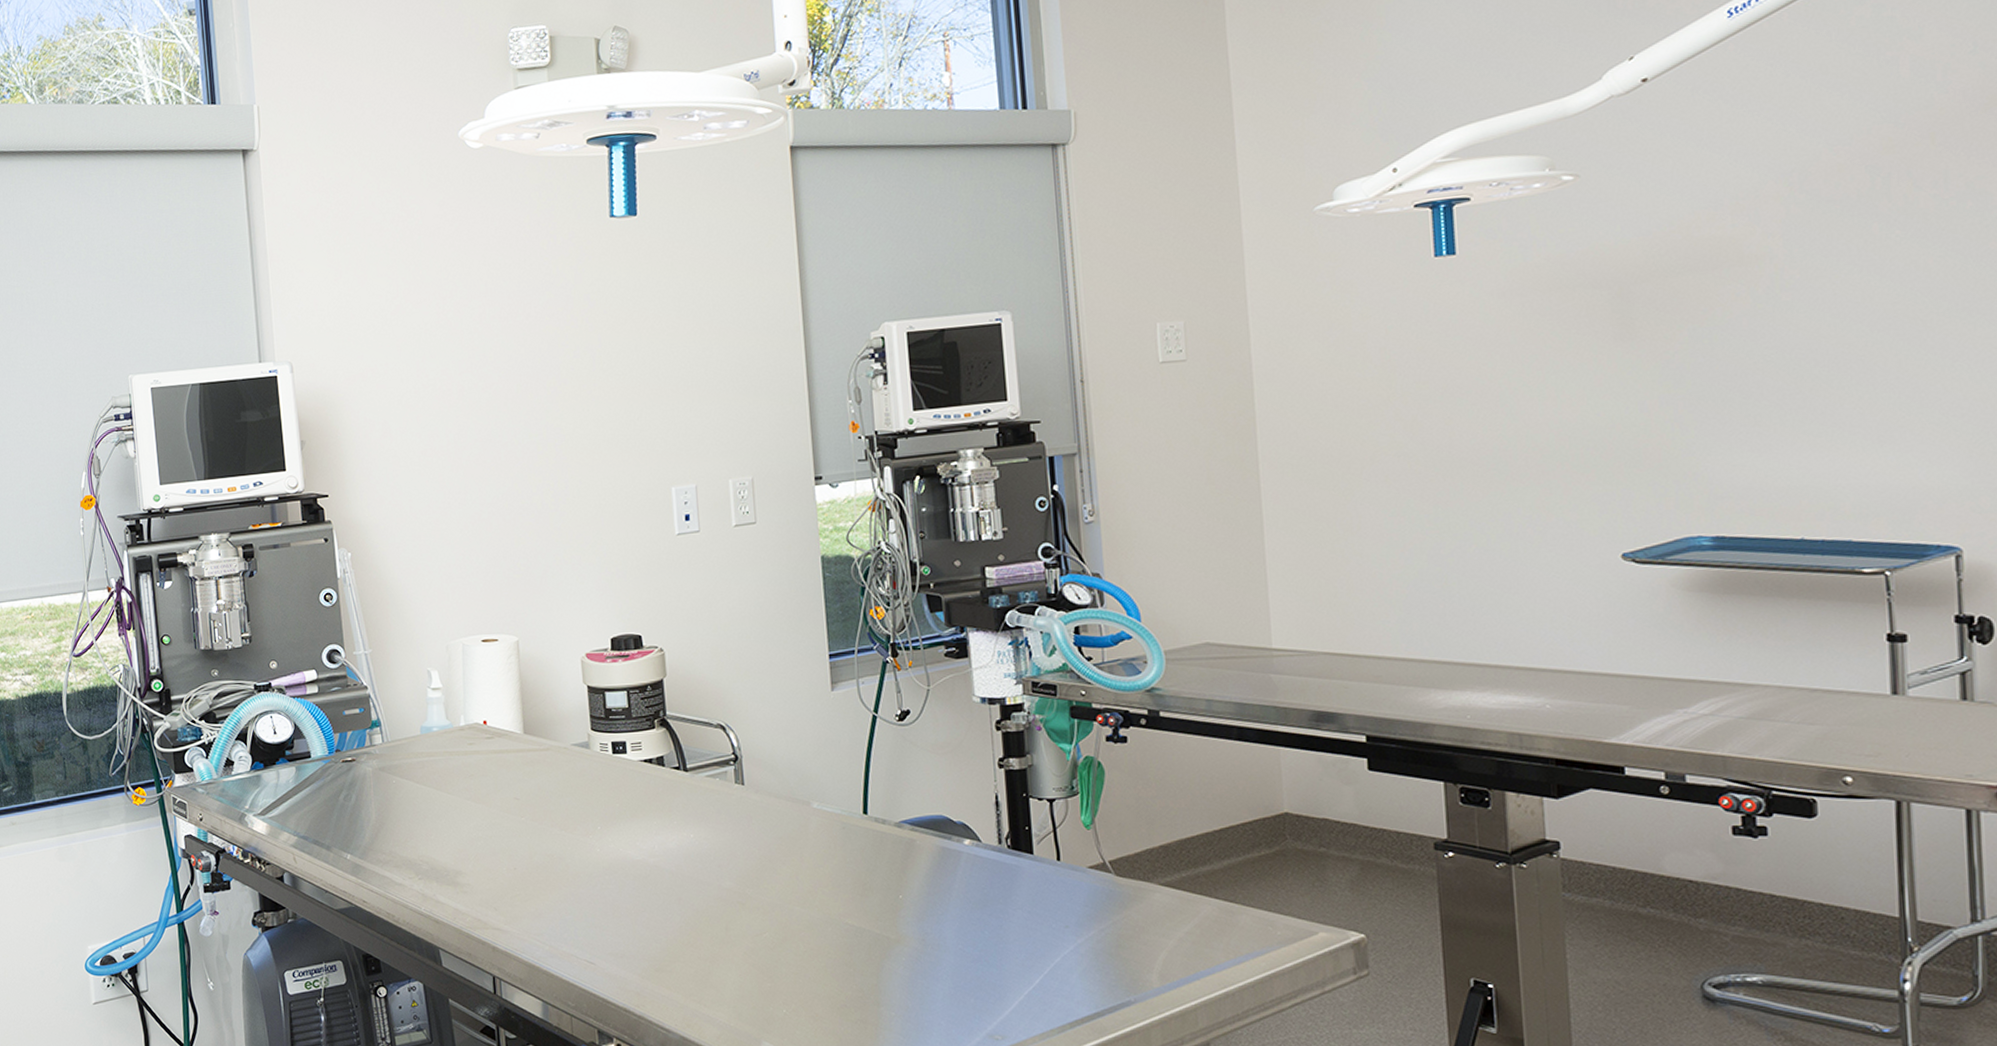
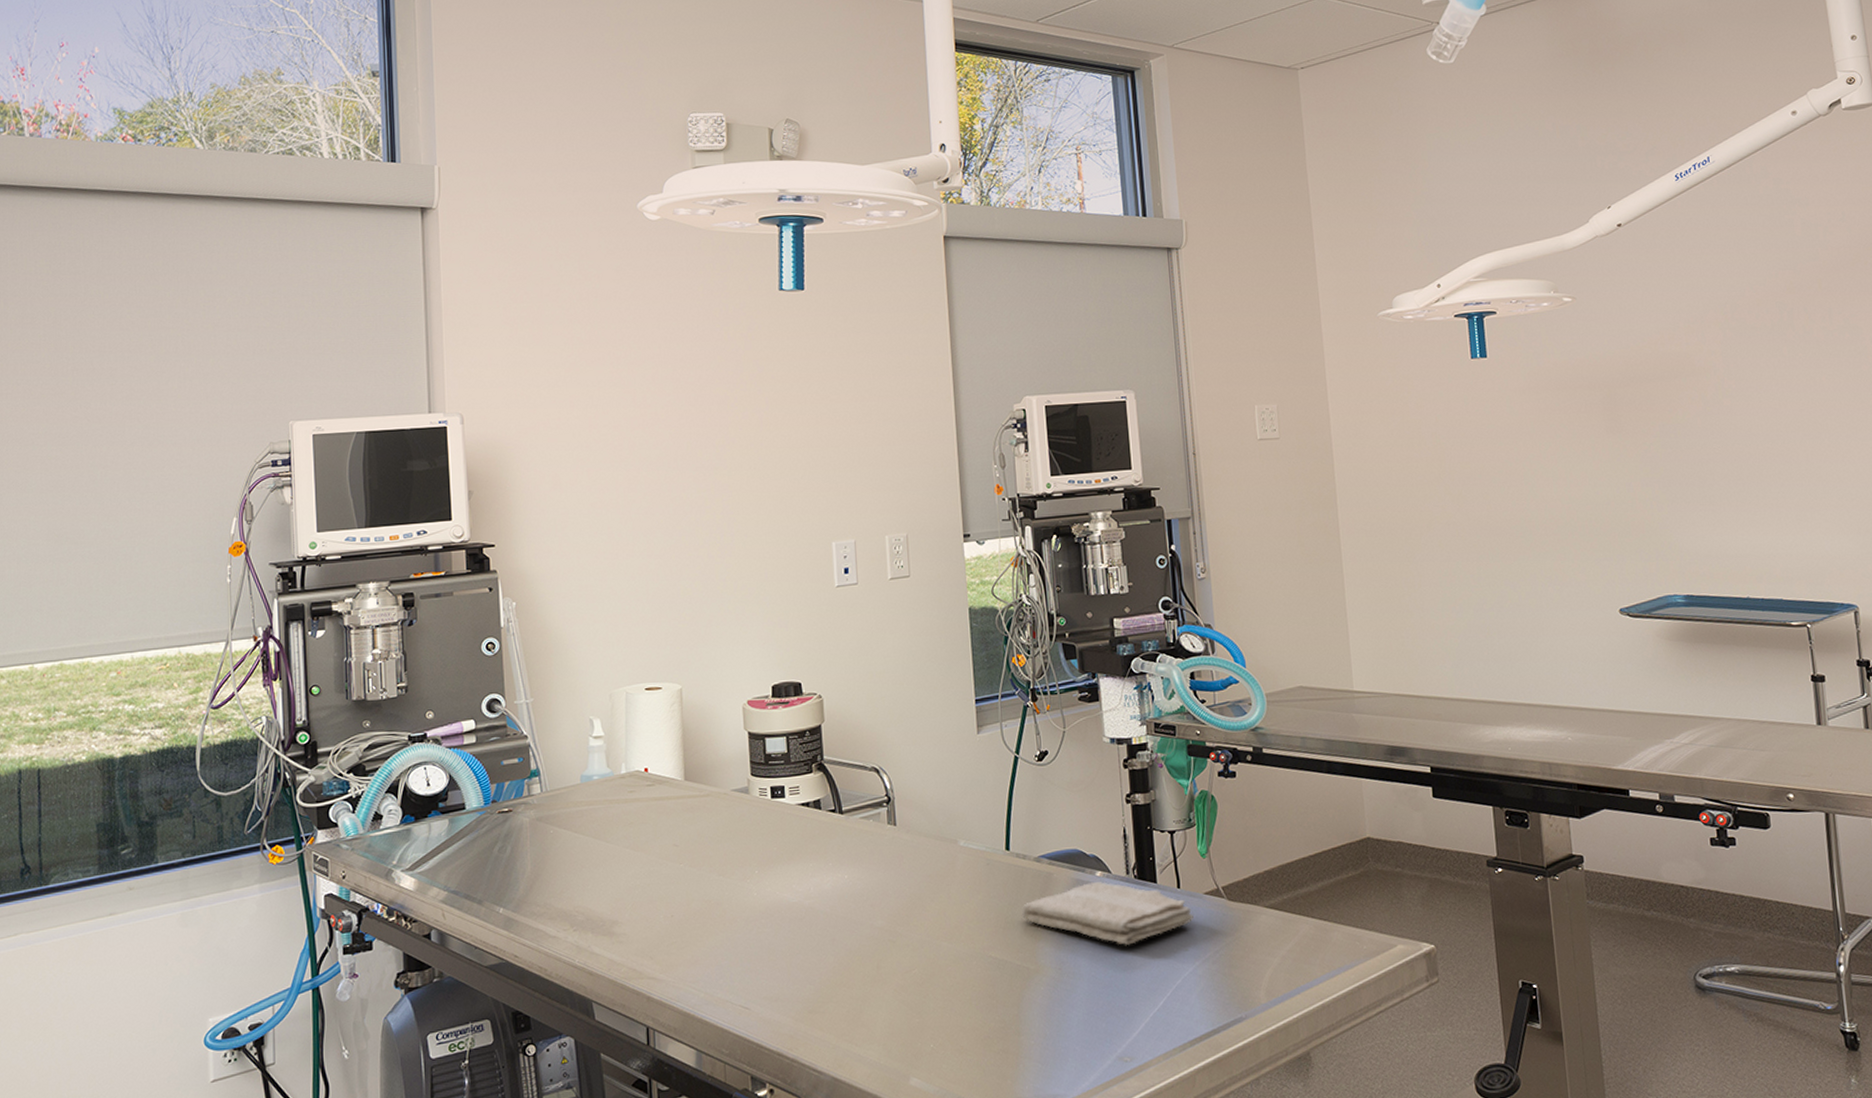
washcloth: none [881,851,1076,918] -> present [1022,882,1194,945]

